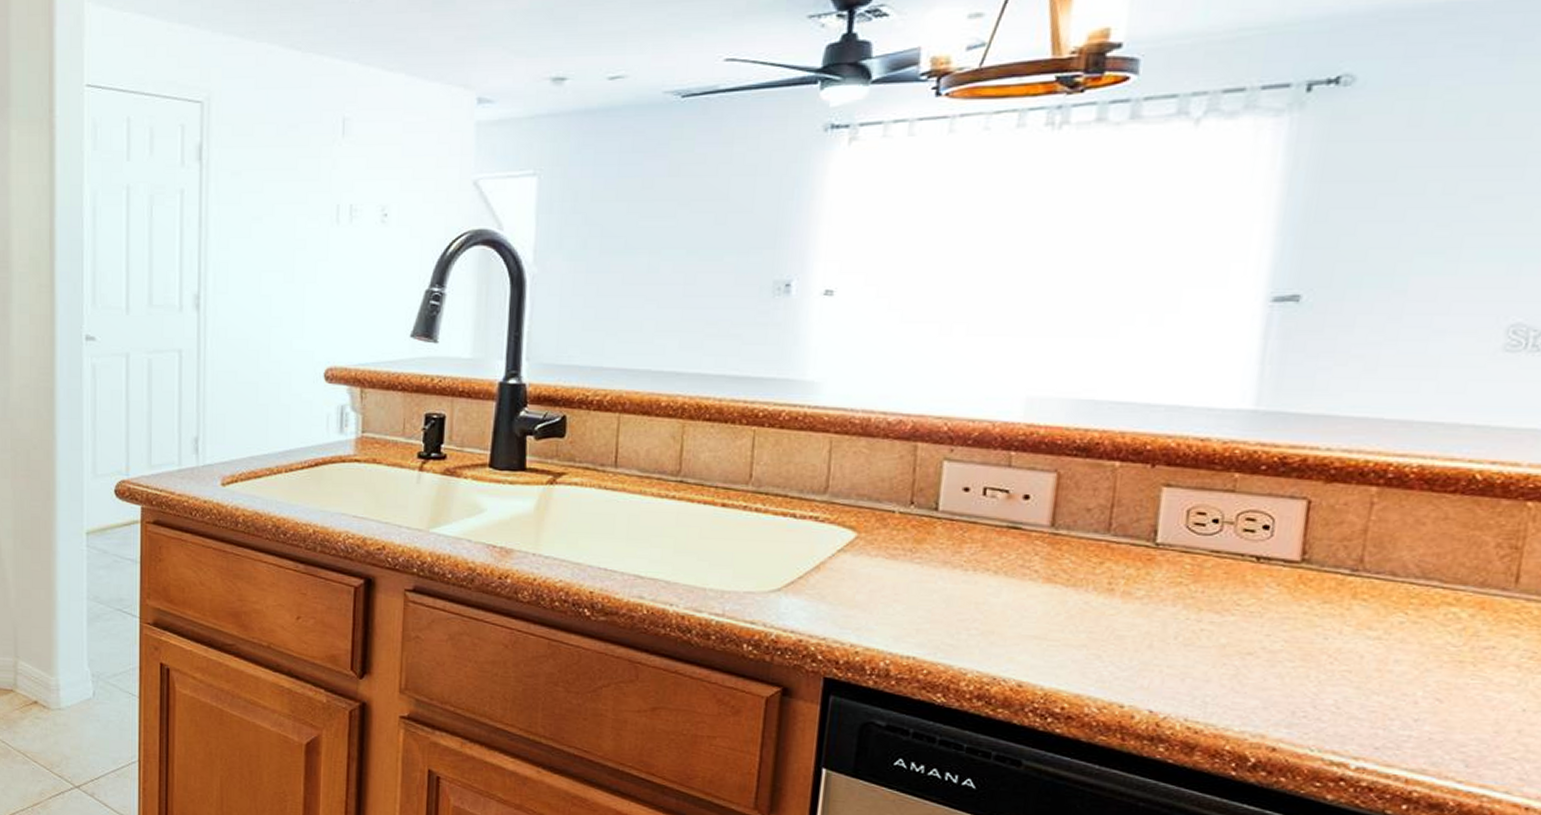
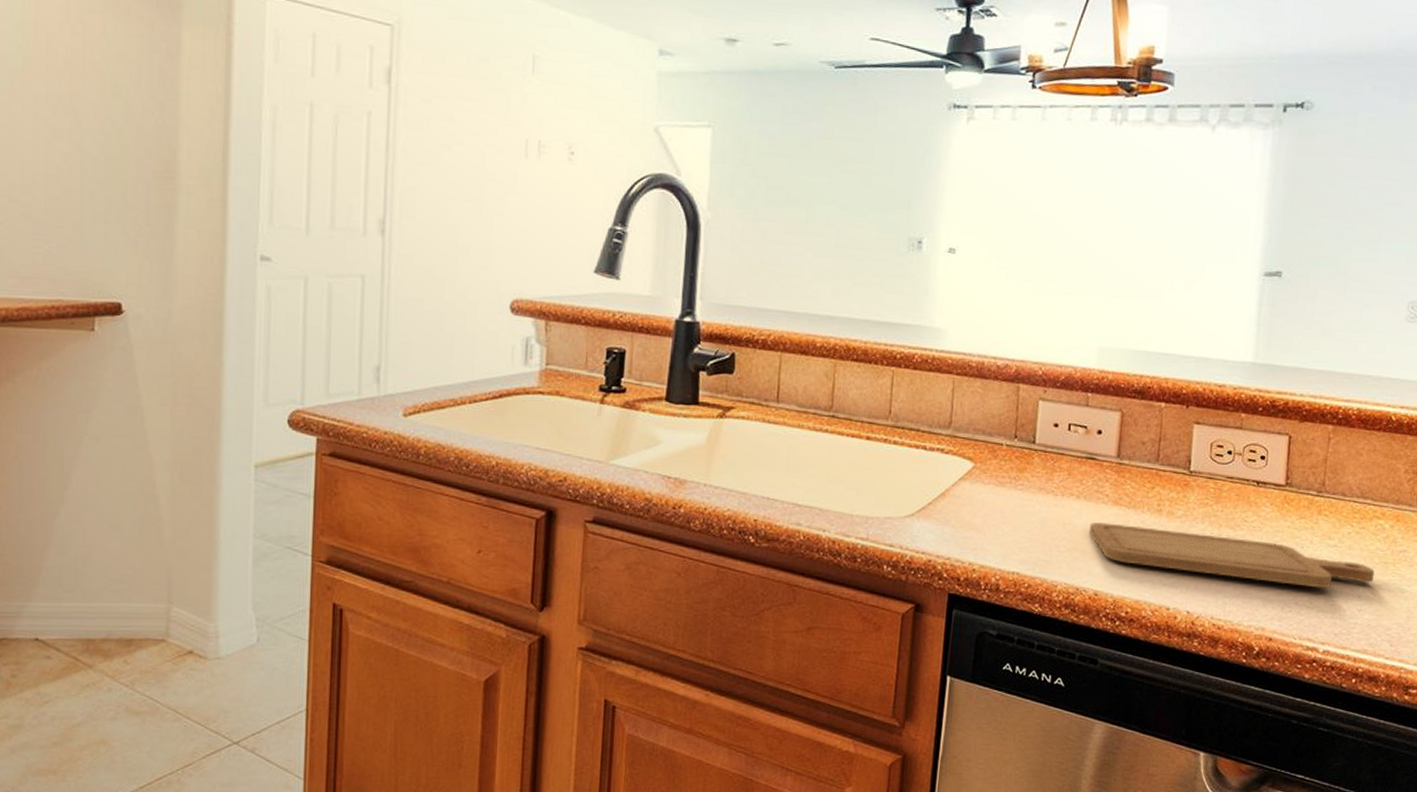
chopping board: none [1010,602,1443,691] -> present [1089,522,1375,589]

